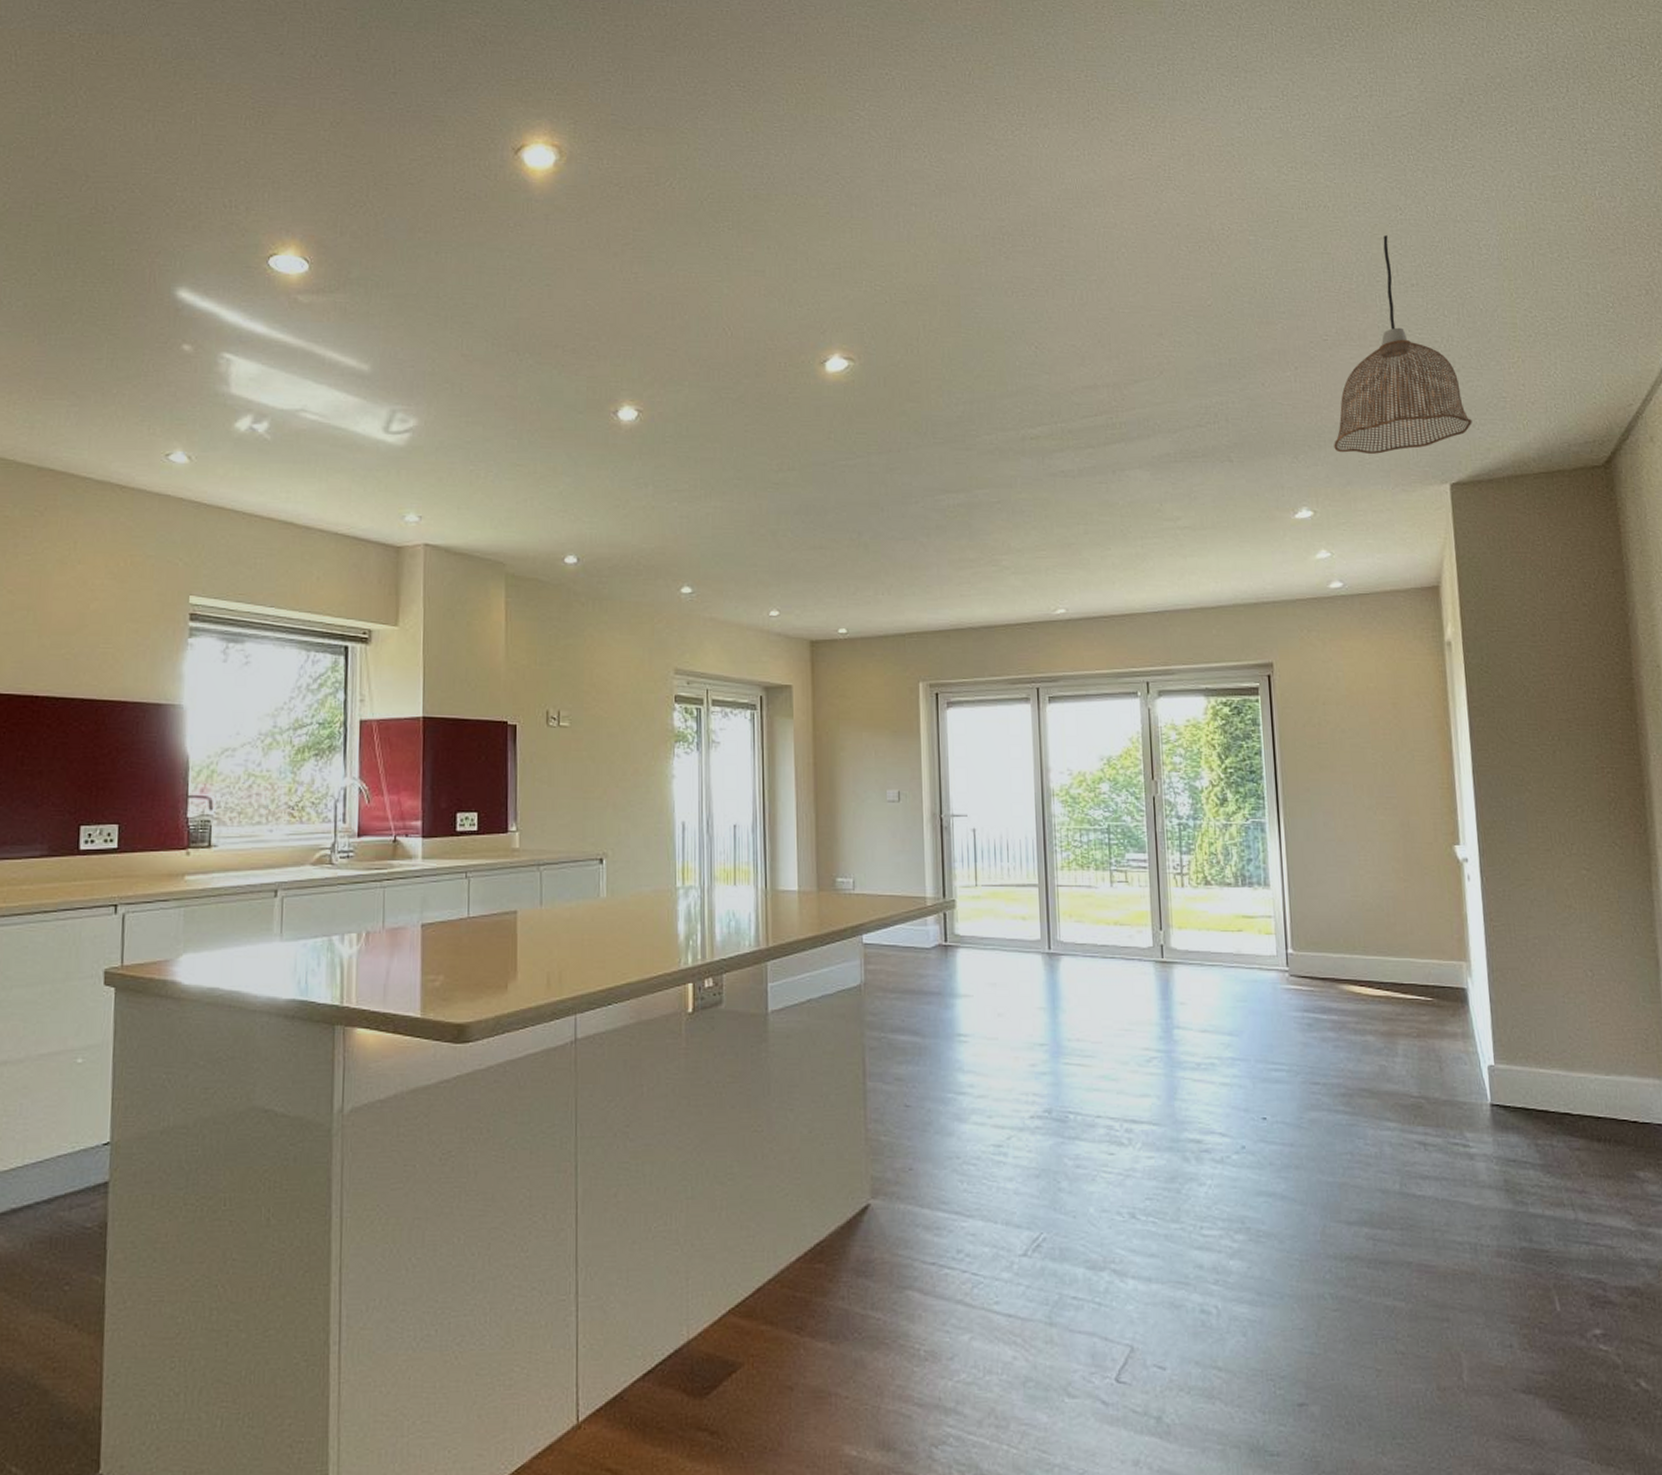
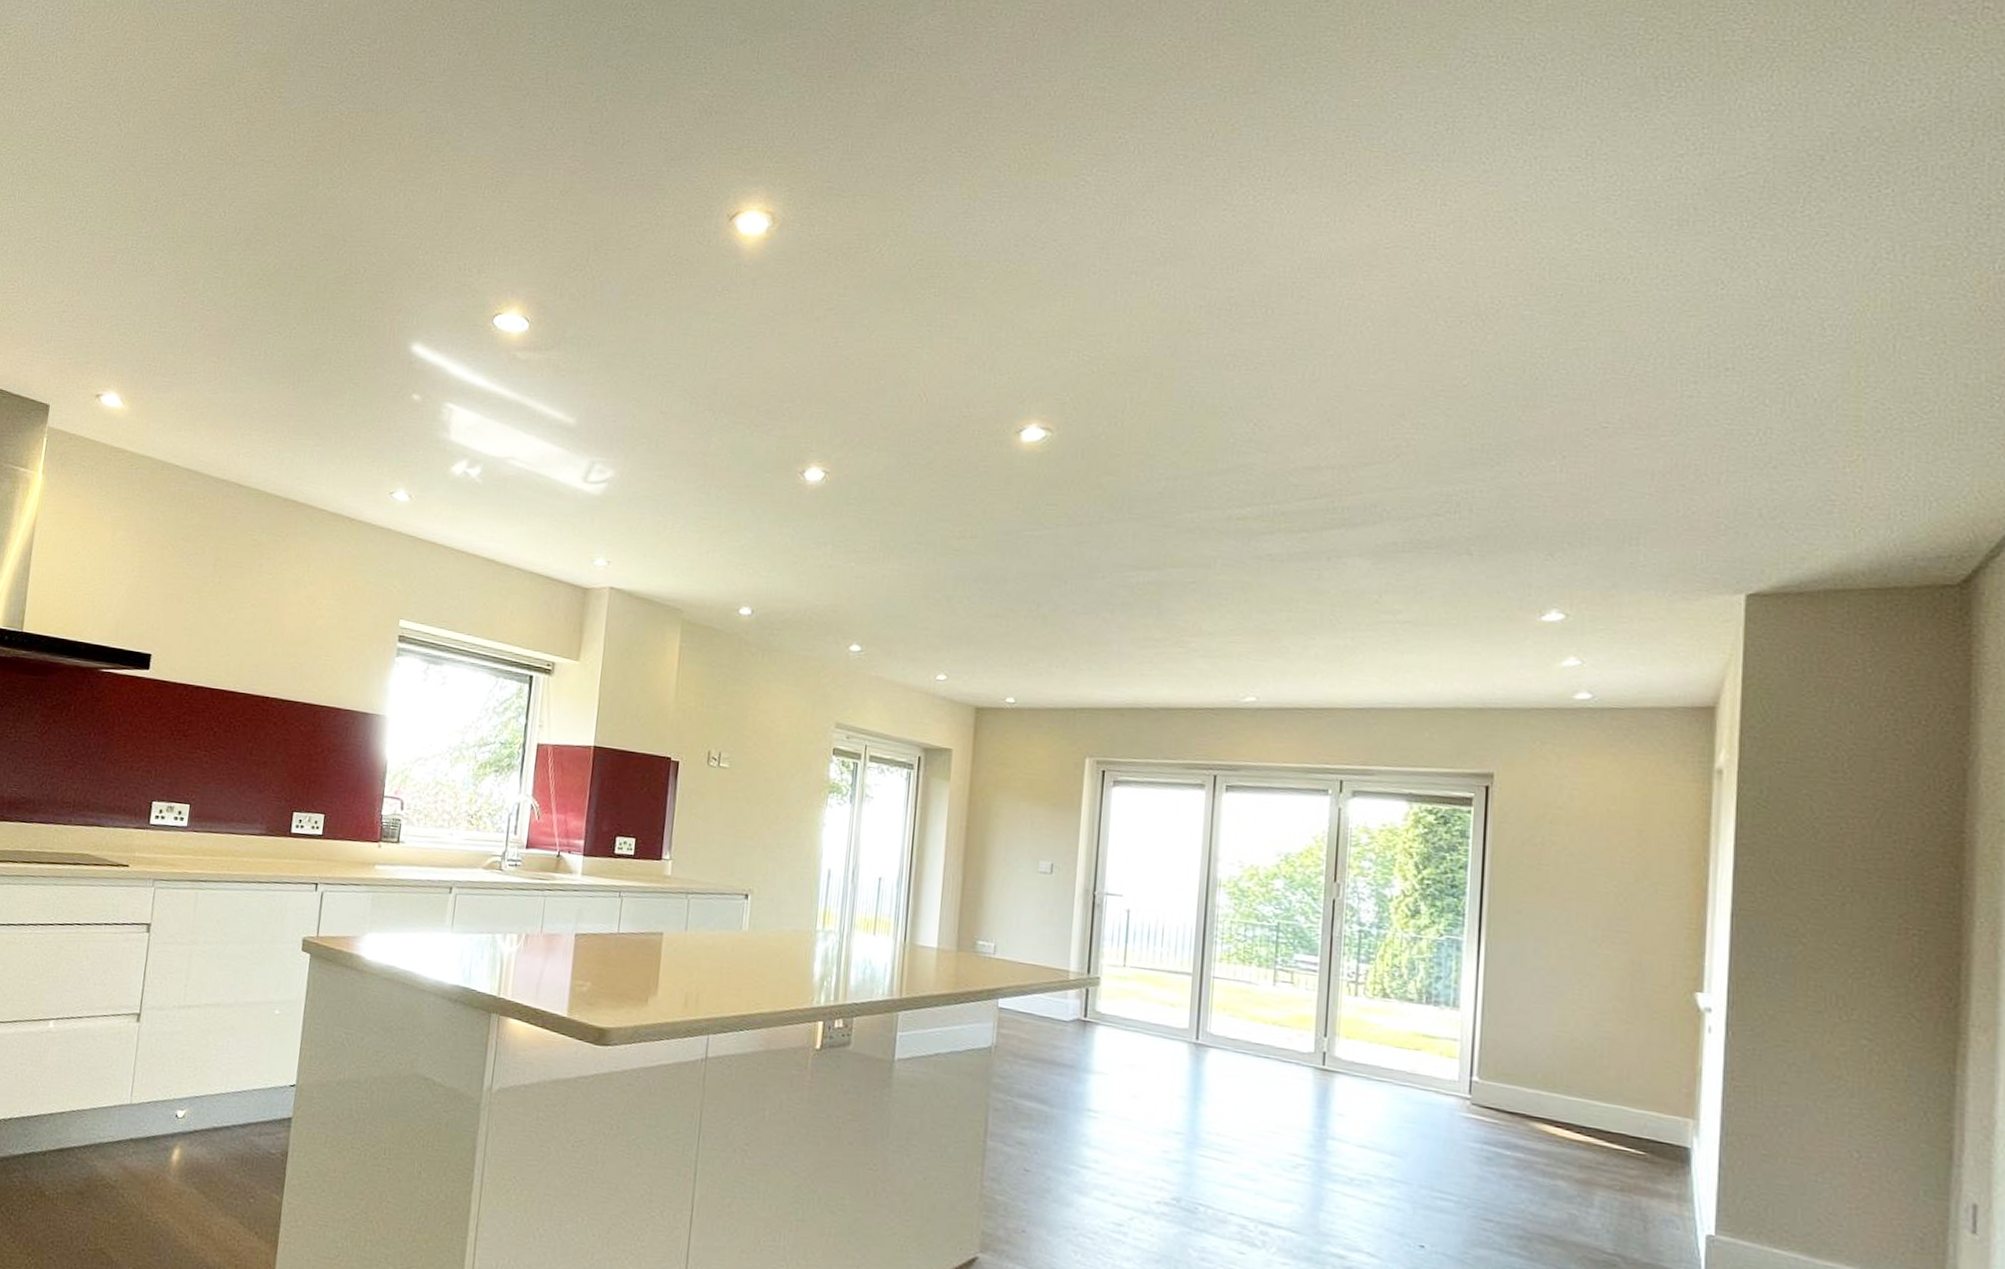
pendant lamp: present [1334,235,1472,454] -> none [1600,312,1785,556]

